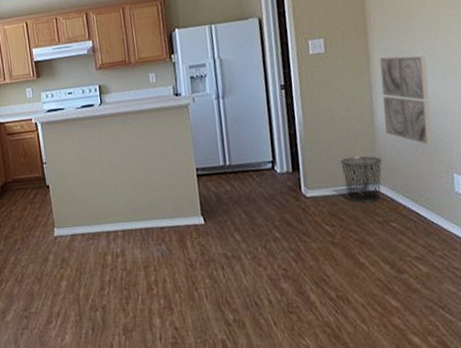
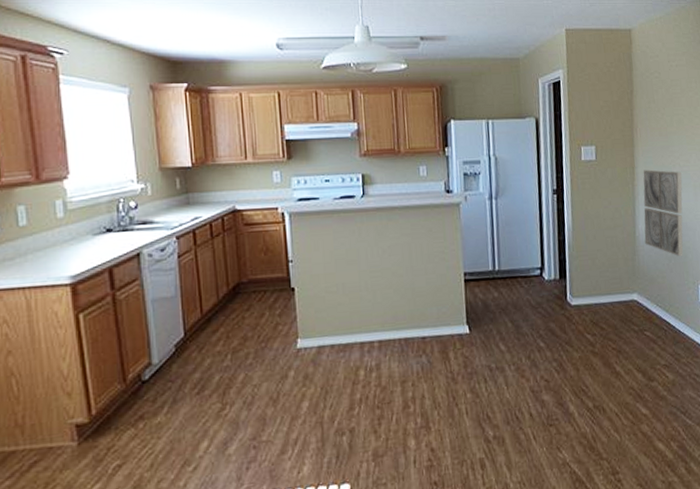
waste bin: present [340,156,383,204] -> none [604,265,641,313]

